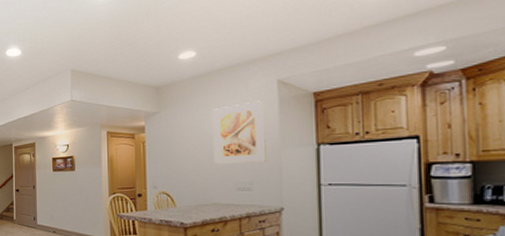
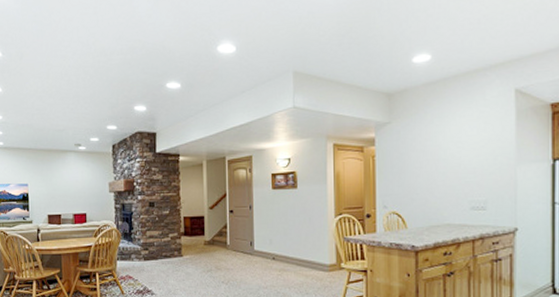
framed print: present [212,100,266,164] -> none [447,111,502,181]

